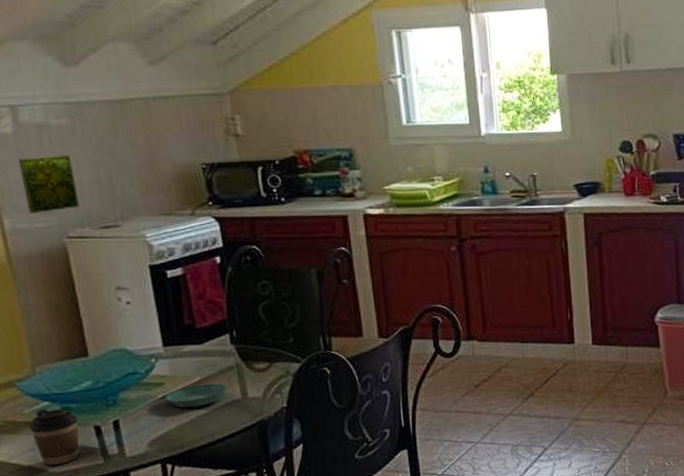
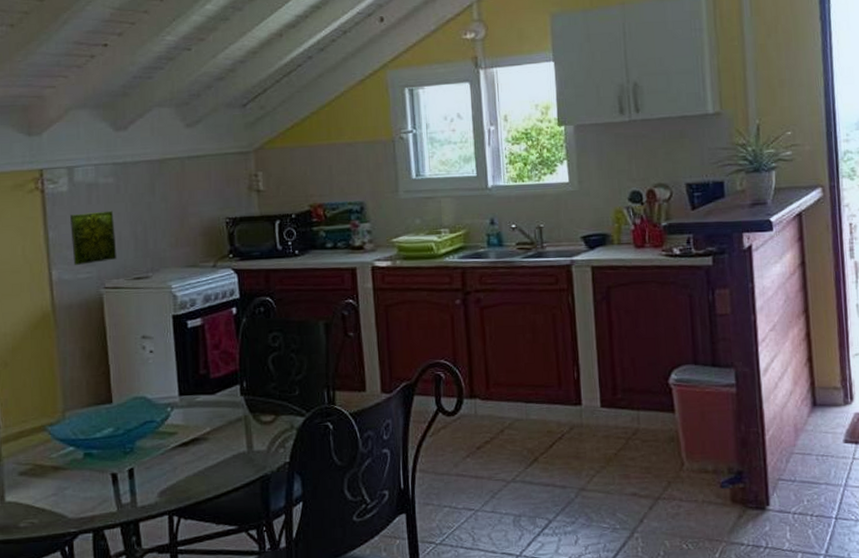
coffee cup: present [29,408,80,465] -> none [55,453,98,511]
saucer: present [166,383,228,408] -> none [178,434,235,459]

